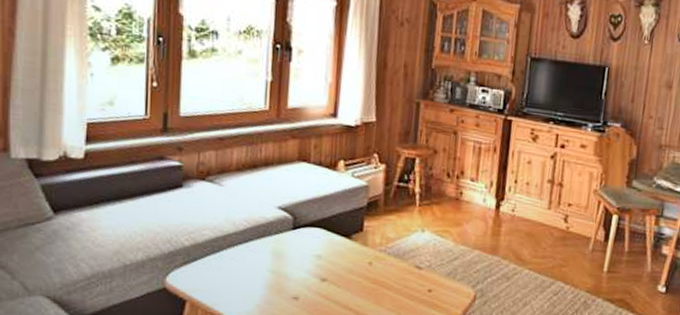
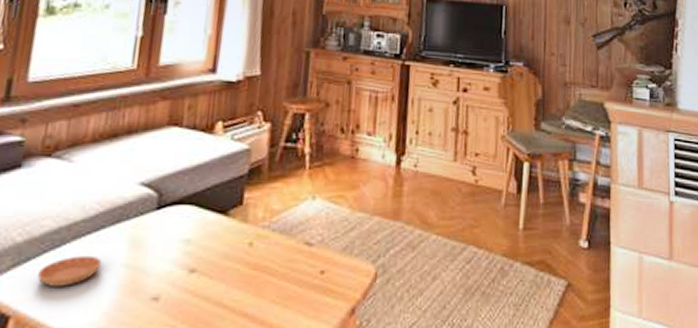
saucer: none [204,260,253,283] -> present [38,255,103,286]

